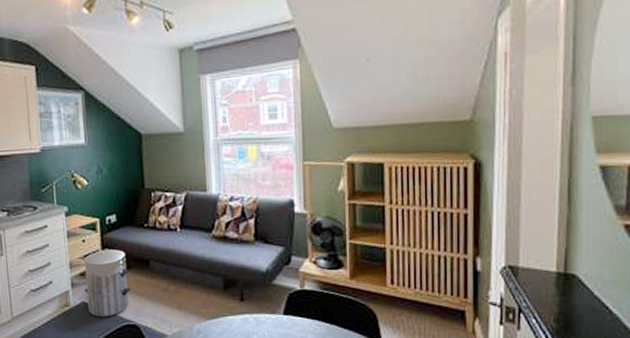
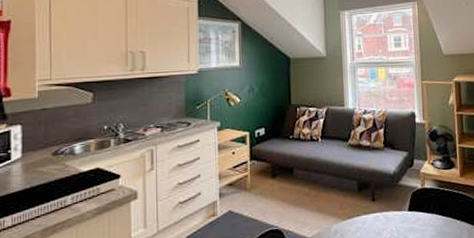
waste bin: present [83,248,130,317] -> none [232,159,275,225]

